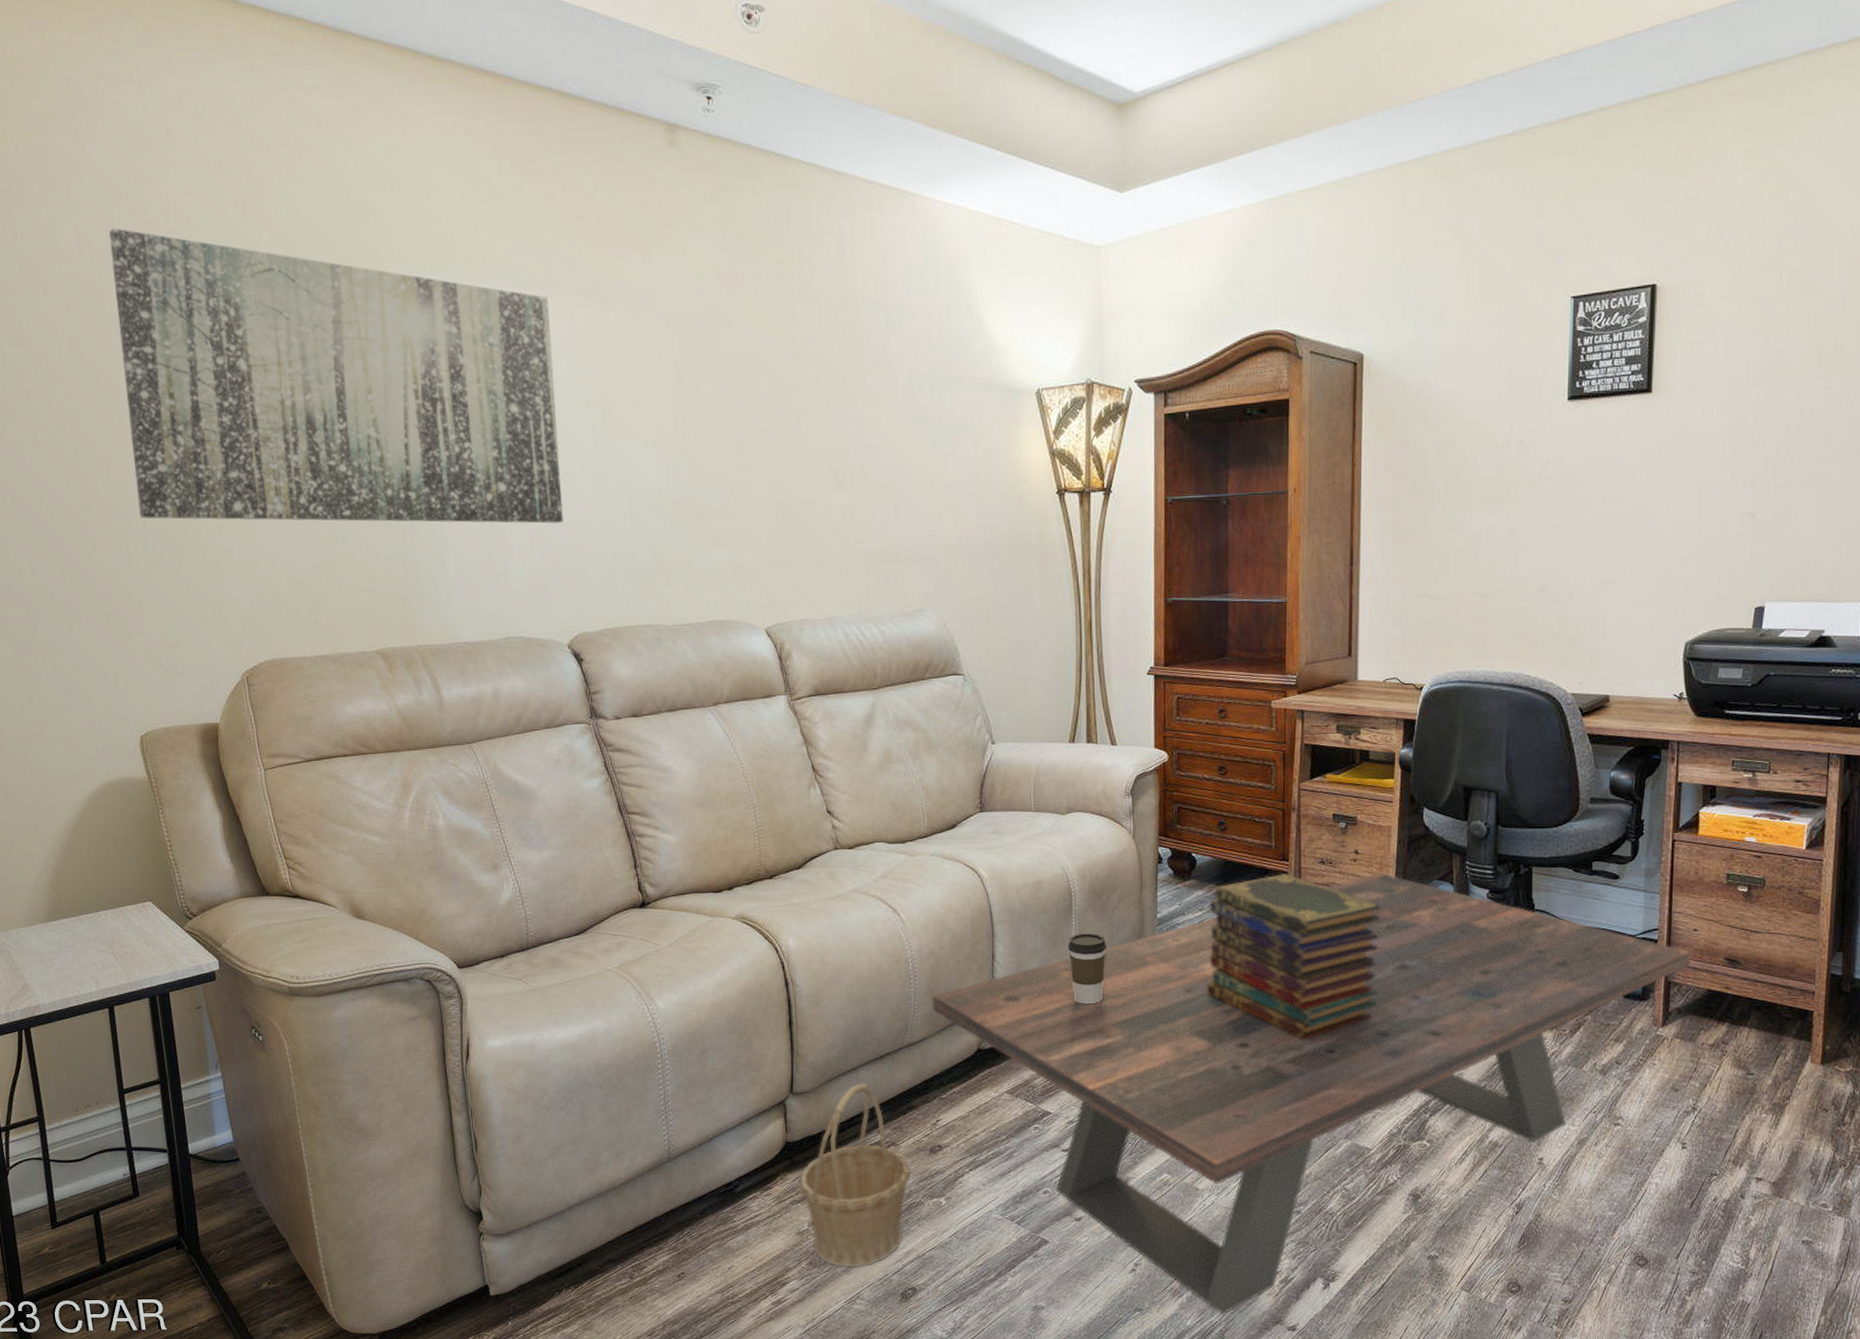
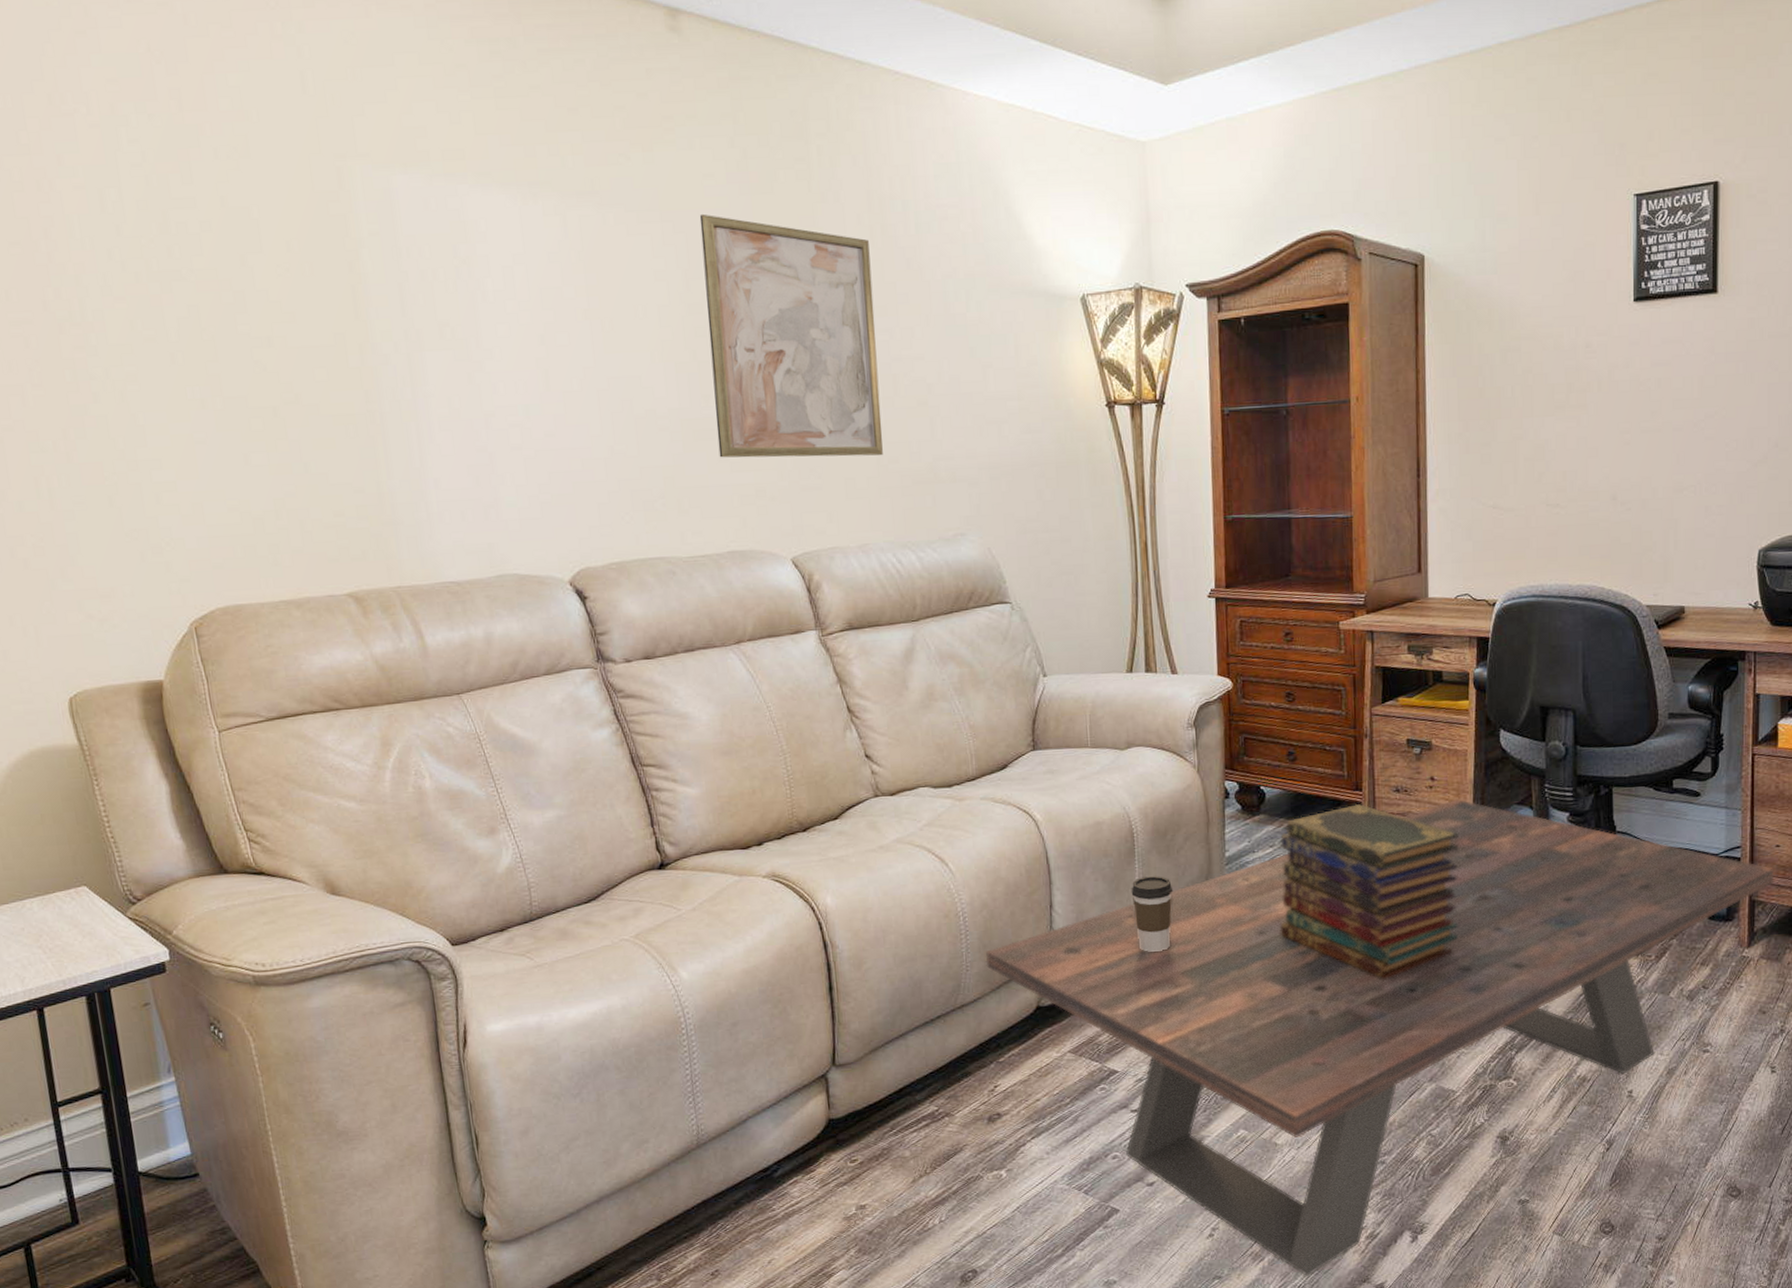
wall art: present [108,228,563,524] -> none [18,120,561,451]
wall art: none [690,312,851,536] -> present [699,213,883,458]
basket: present [800,1083,911,1268] -> none [846,1050,968,1252]

